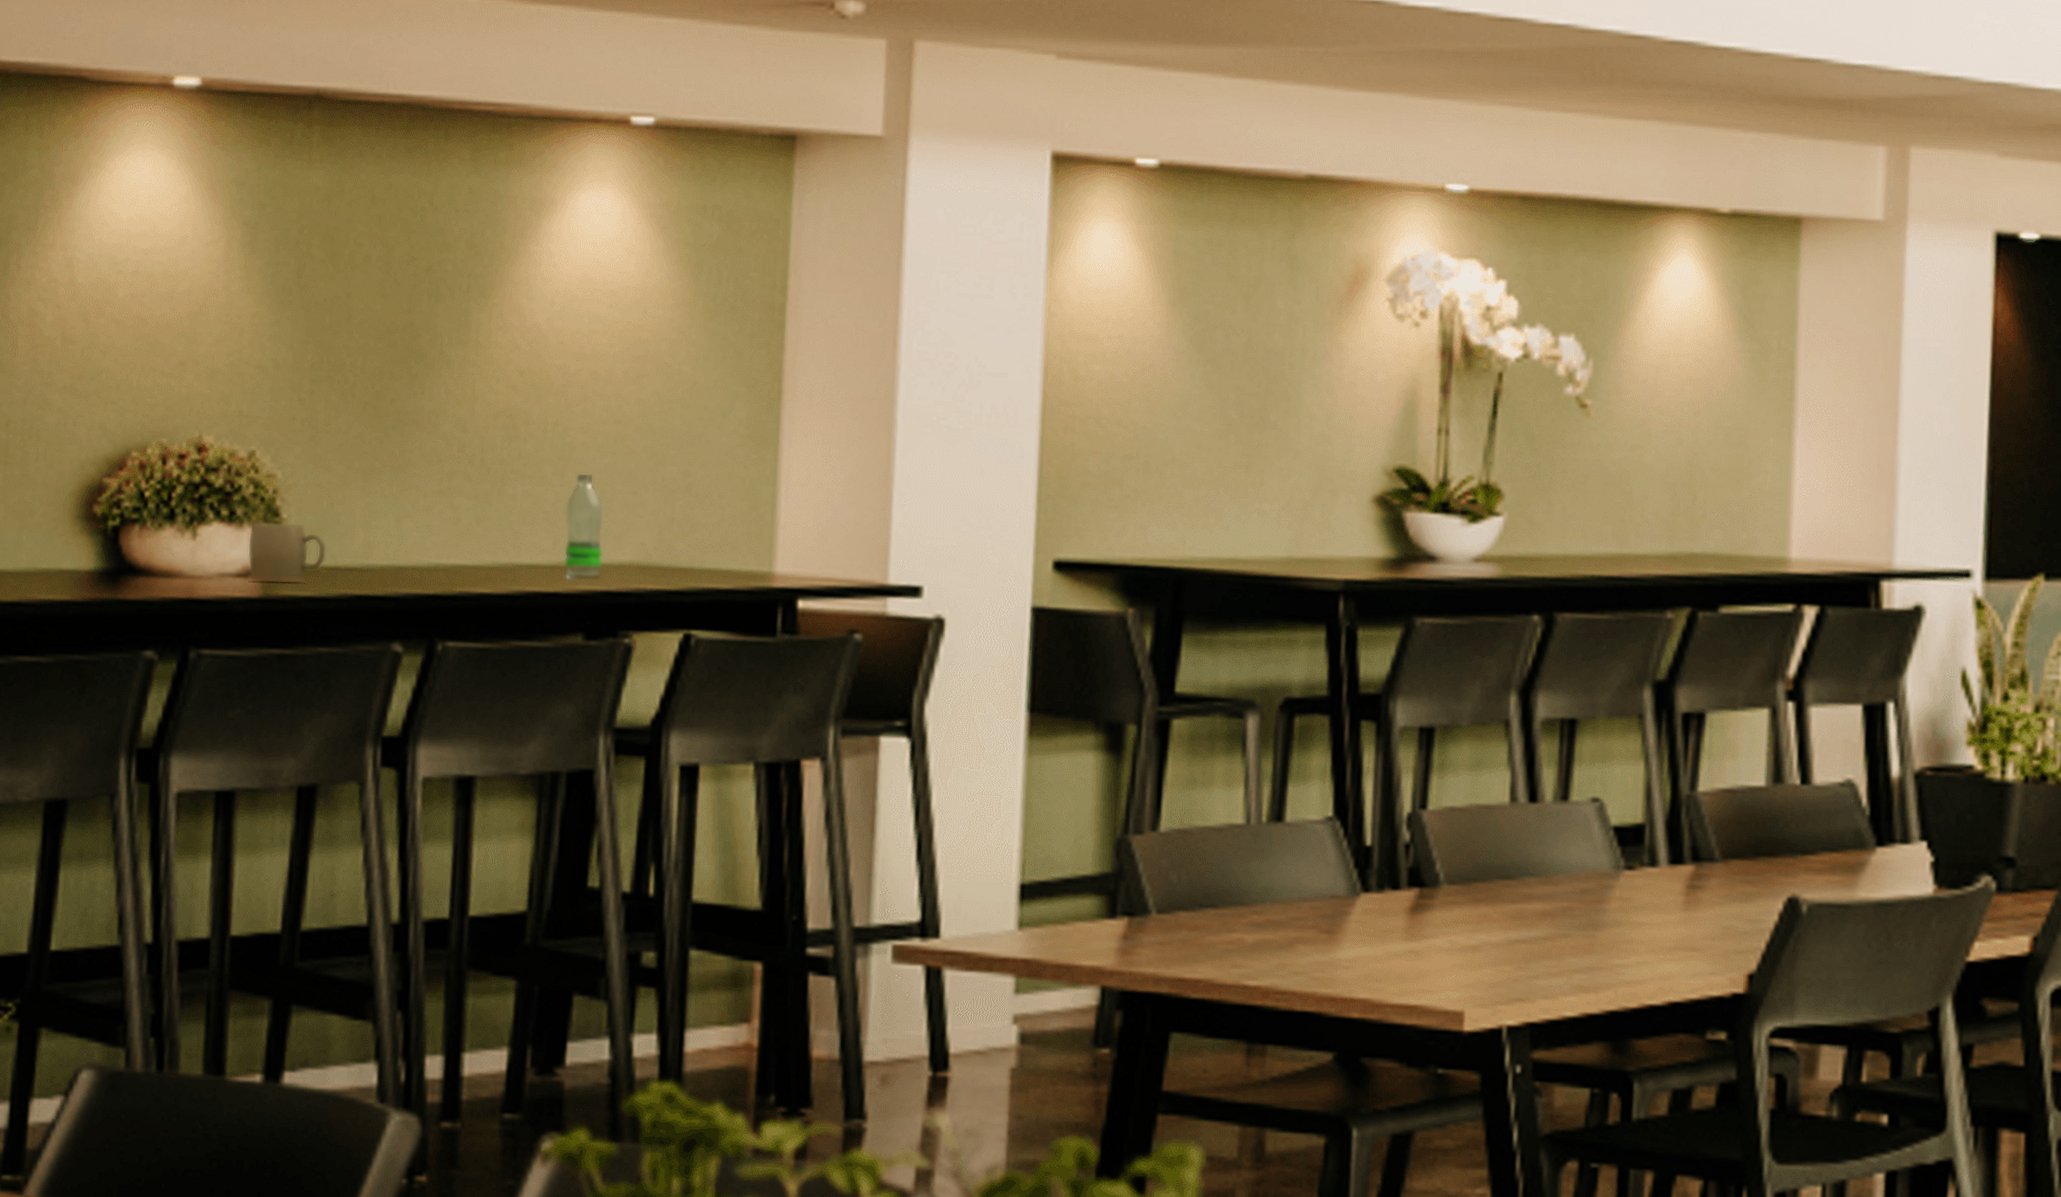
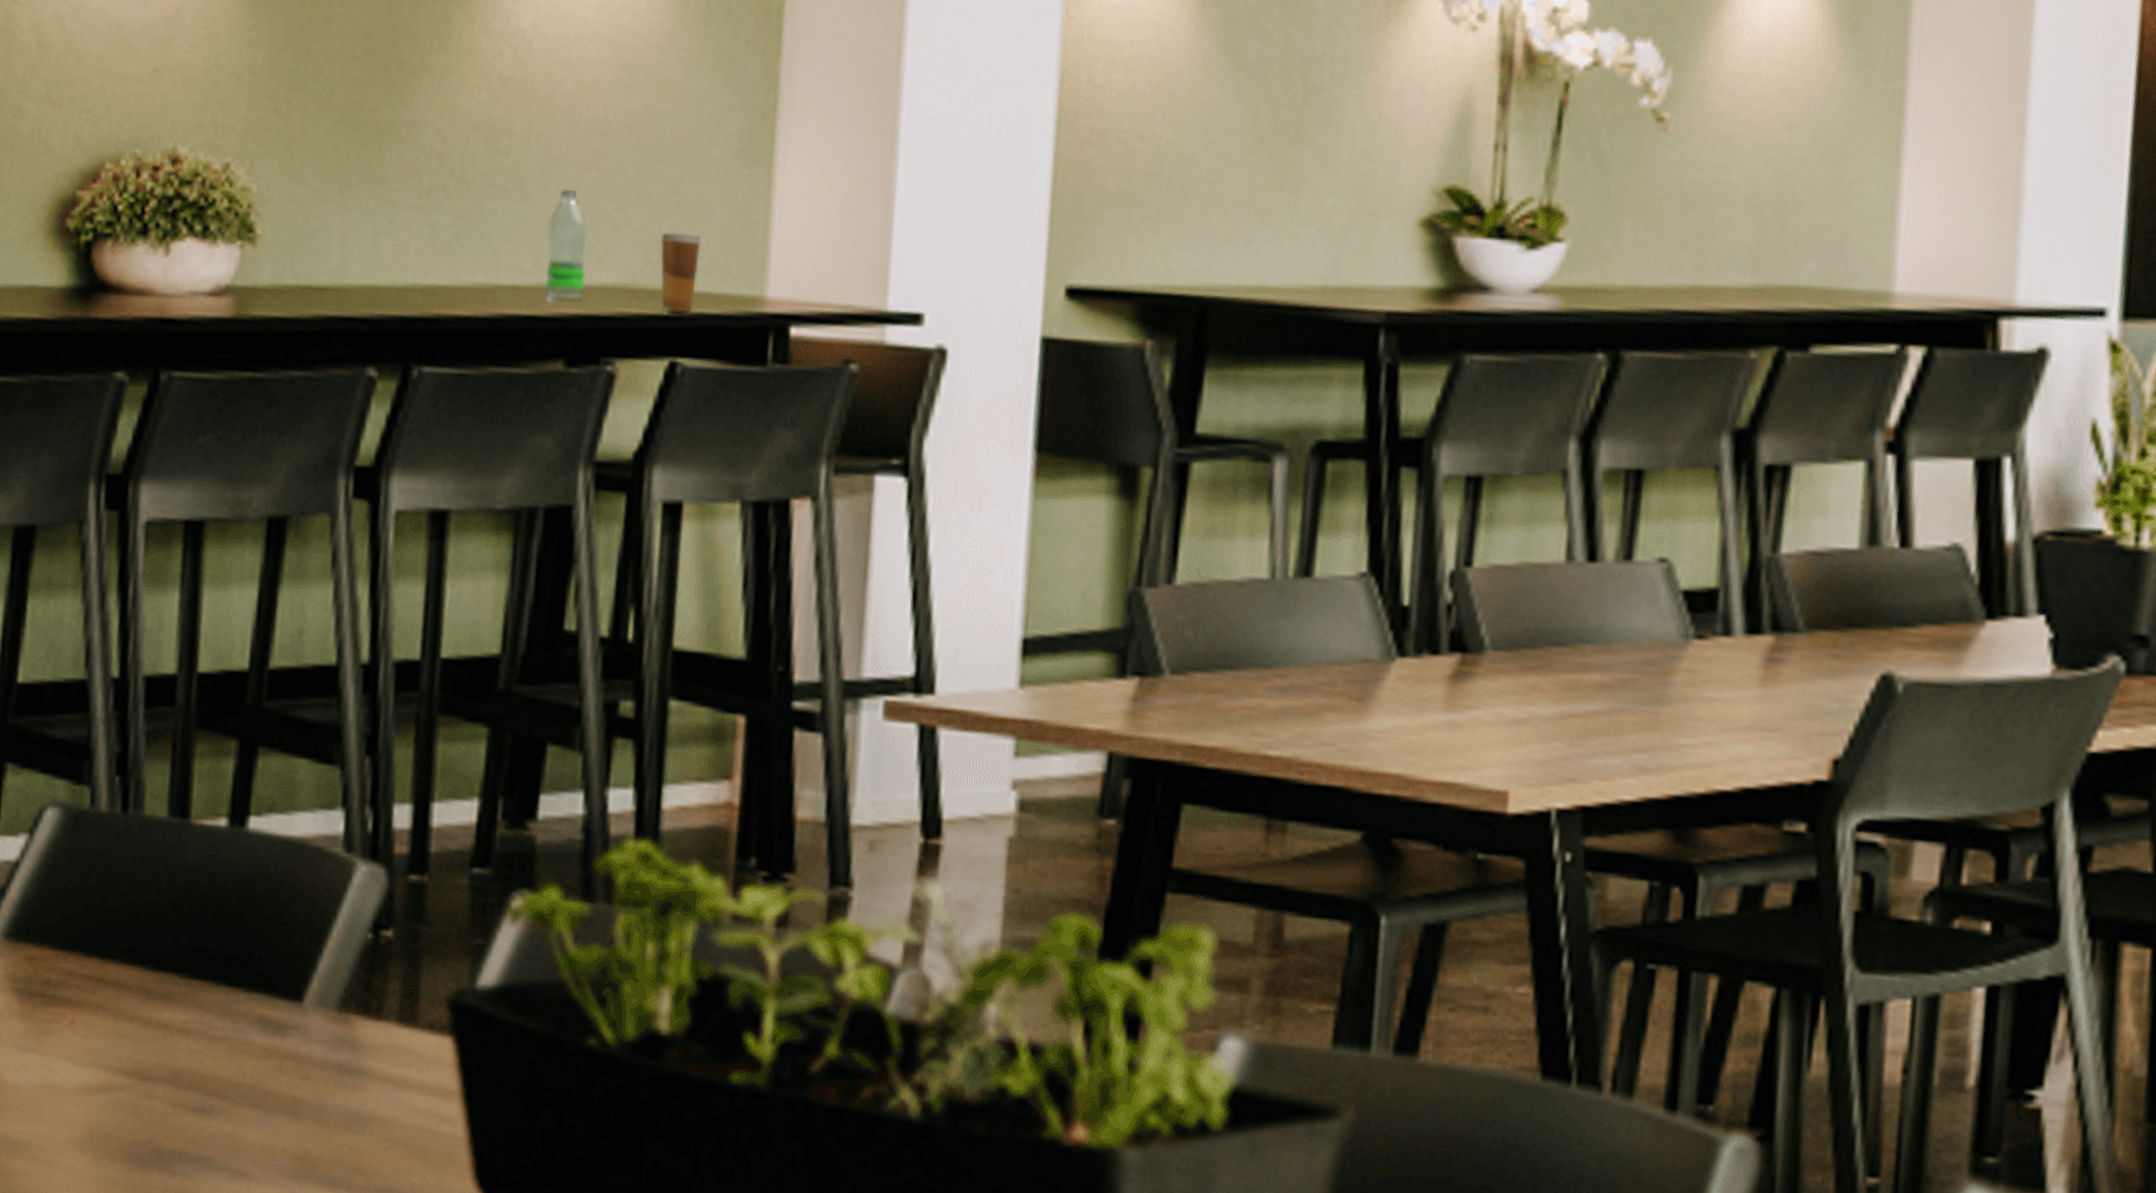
mug: present [248,522,326,584] -> none [221,238,301,303]
beverage cup: none [673,514,712,591] -> present [660,232,701,316]

